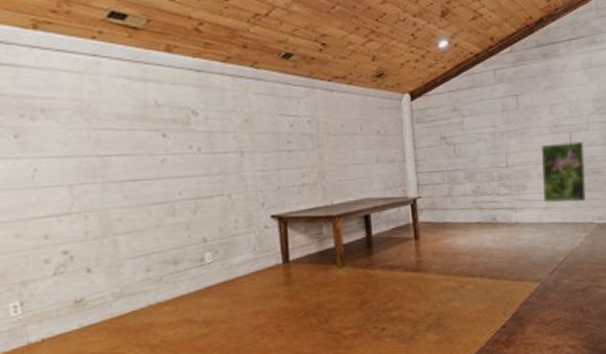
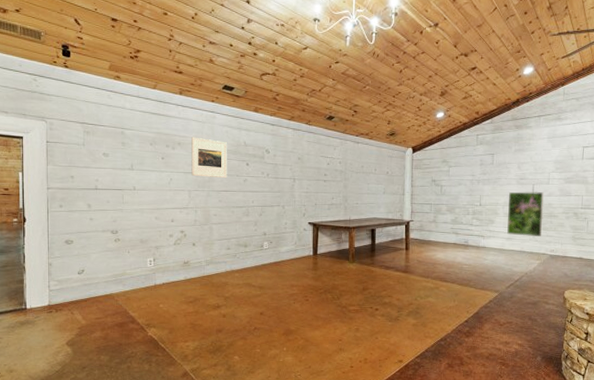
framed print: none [63,97,133,162] -> present [191,137,228,179]

